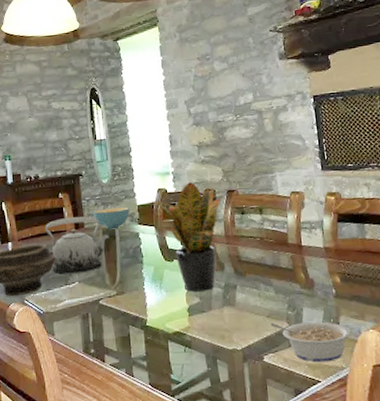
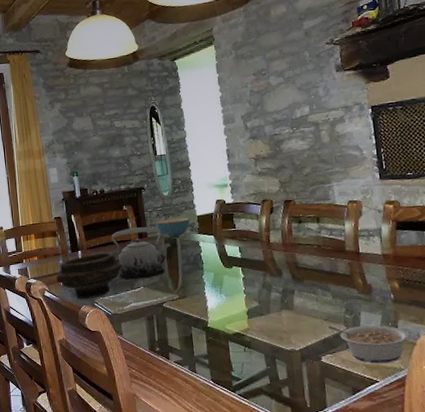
potted plant: present [152,181,221,292] -> none [211,192,278,296]

